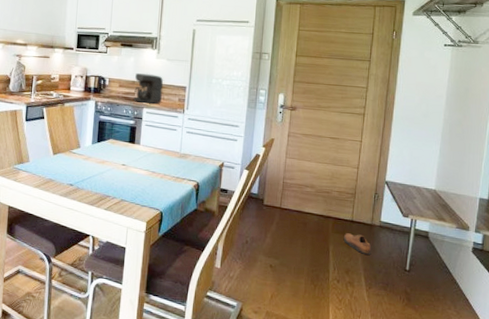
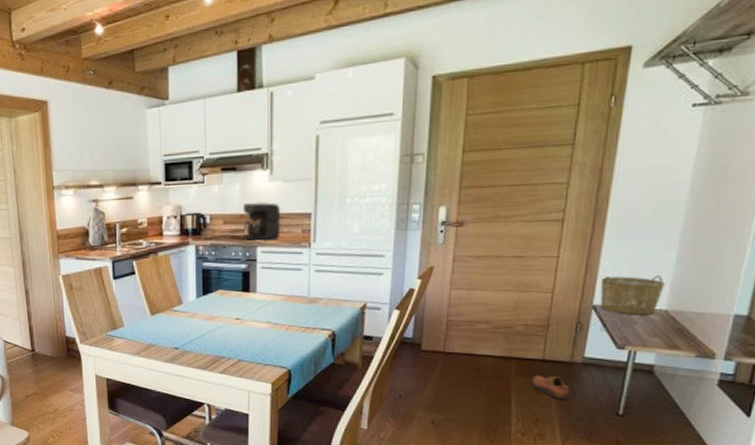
basket: none [390,159,433,193] -> present [600,275,665,315]

